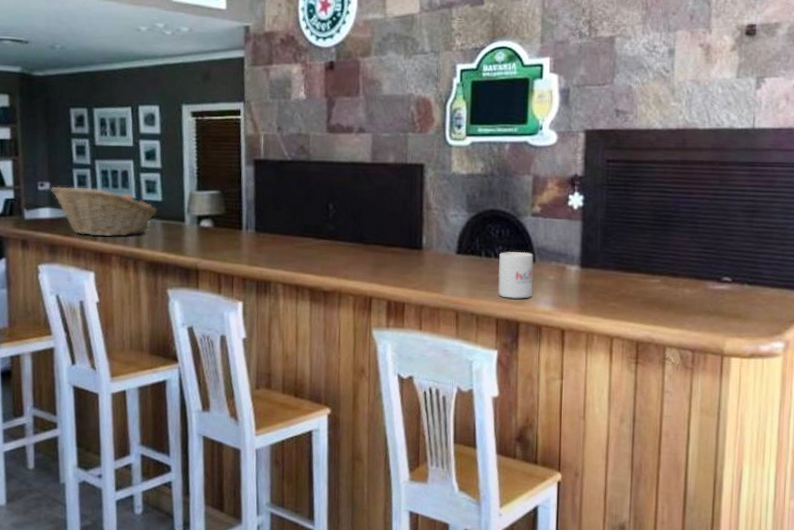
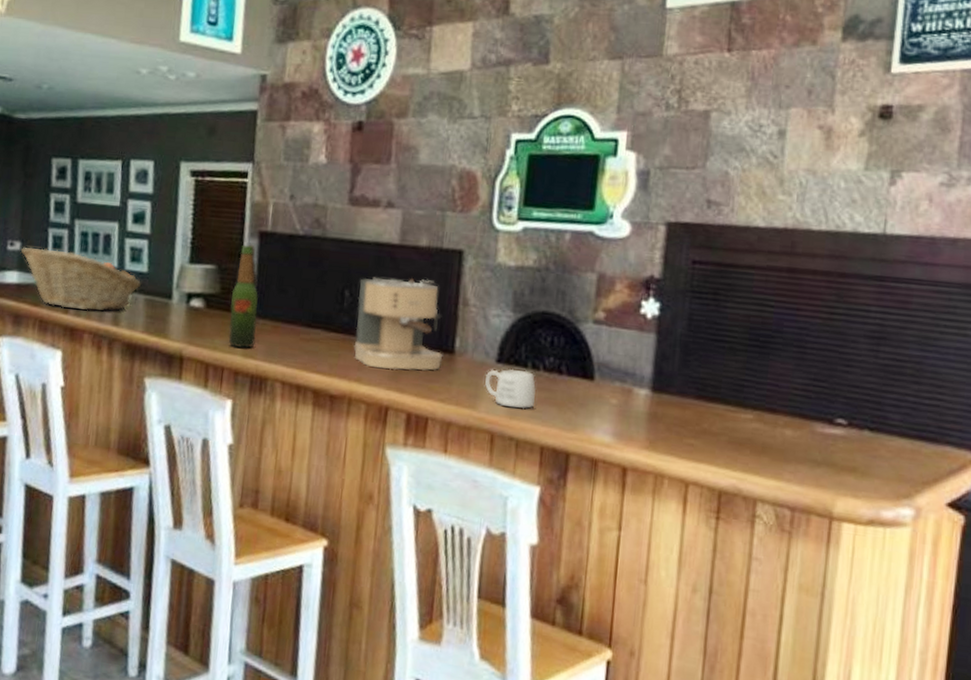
beer bottle: none [235,171,259,259] -> present [228,244,258,349]
coffee maker: none [340,190,413,267] -> present [353,277,443,371]
mug: none [448,258,490,290] -> present [484,369,537,409]
mug: present [498,251,534,299] -> none [545,364,593,425]

